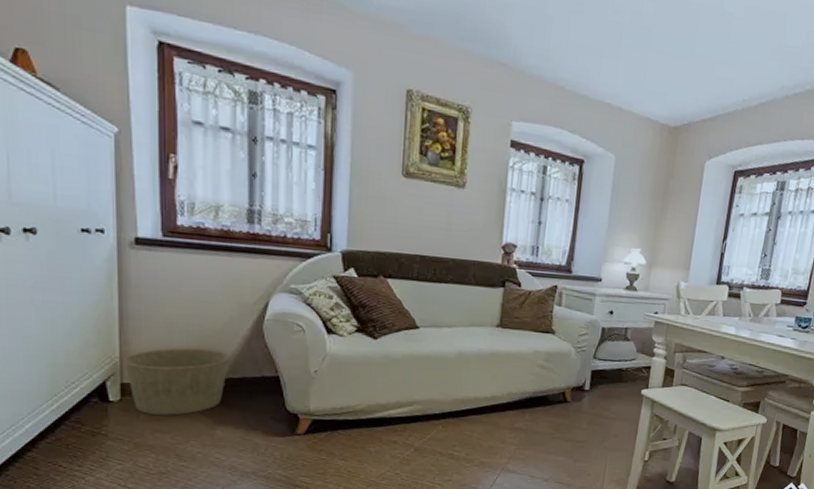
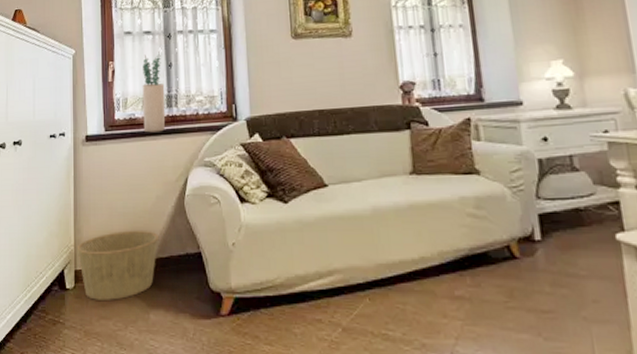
vase: none [215,154,246,249] -> present [142,50,166,133]

